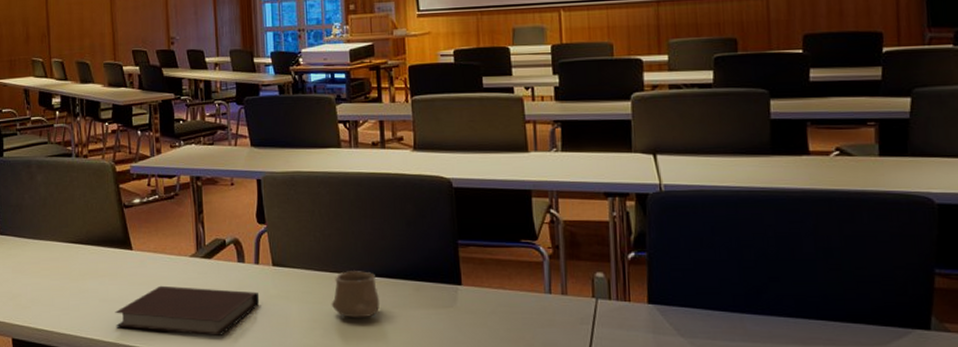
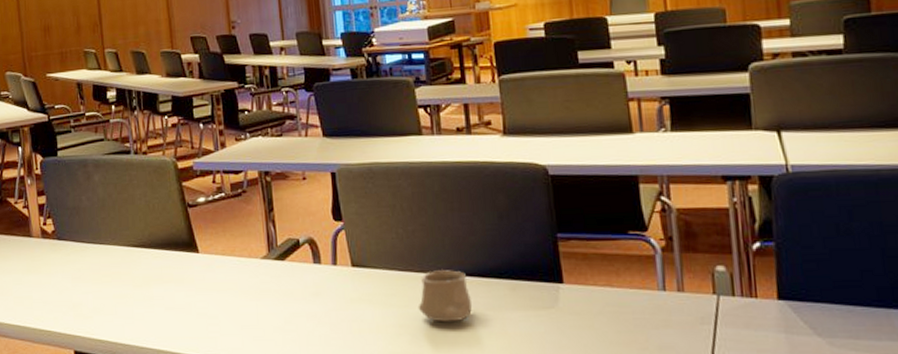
notebook: present [115,285,260,337] -> none [183,290,339,345]

